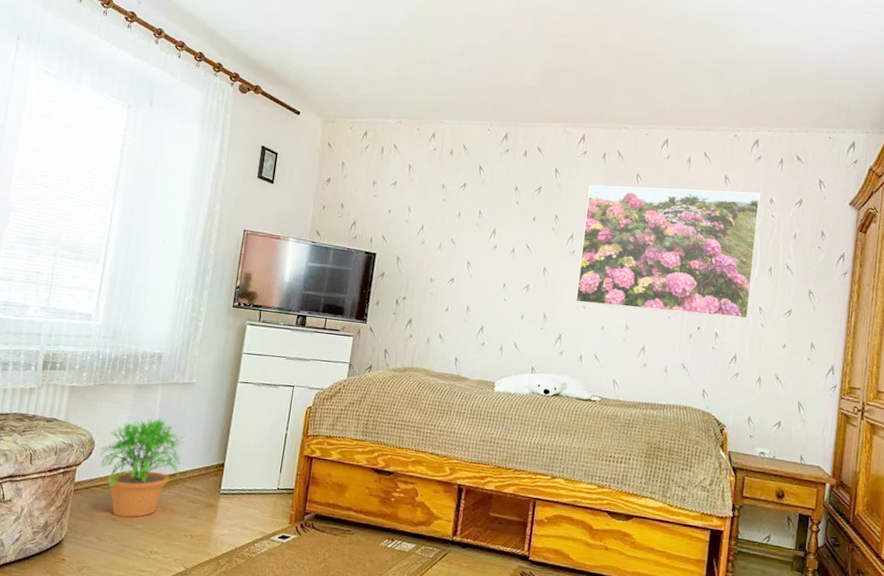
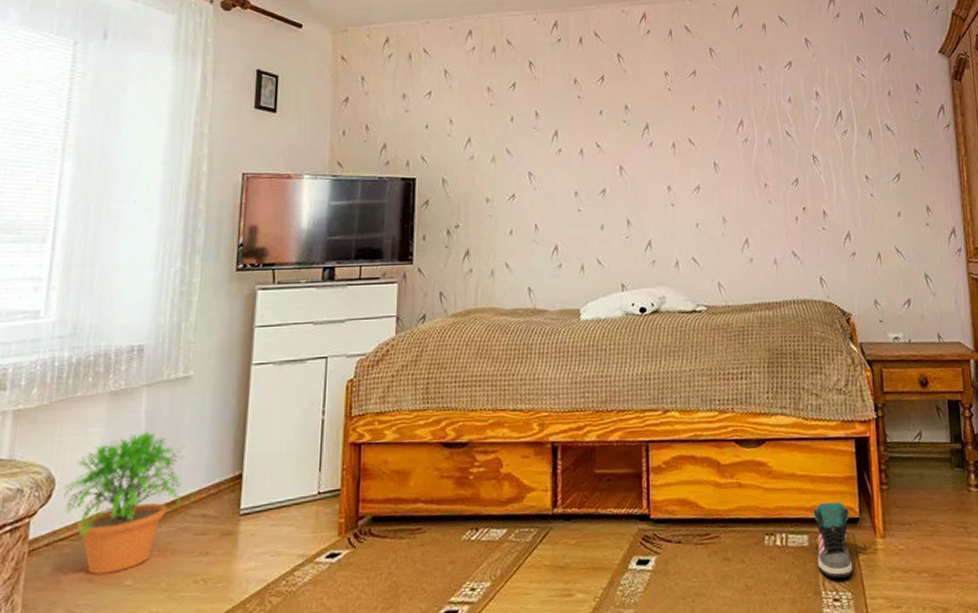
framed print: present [575,184,761,319] -> none [659,52,855,201]

